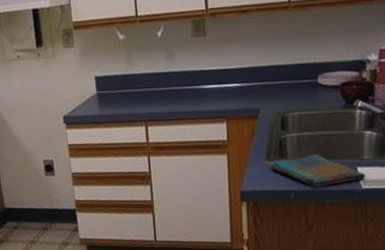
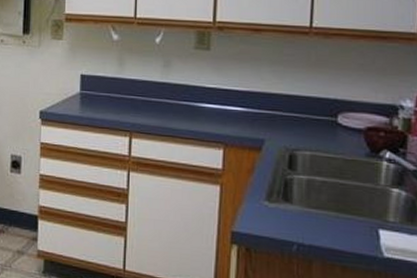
dish towel: present [271,154,366,187] -> none [271,203,390,246]

